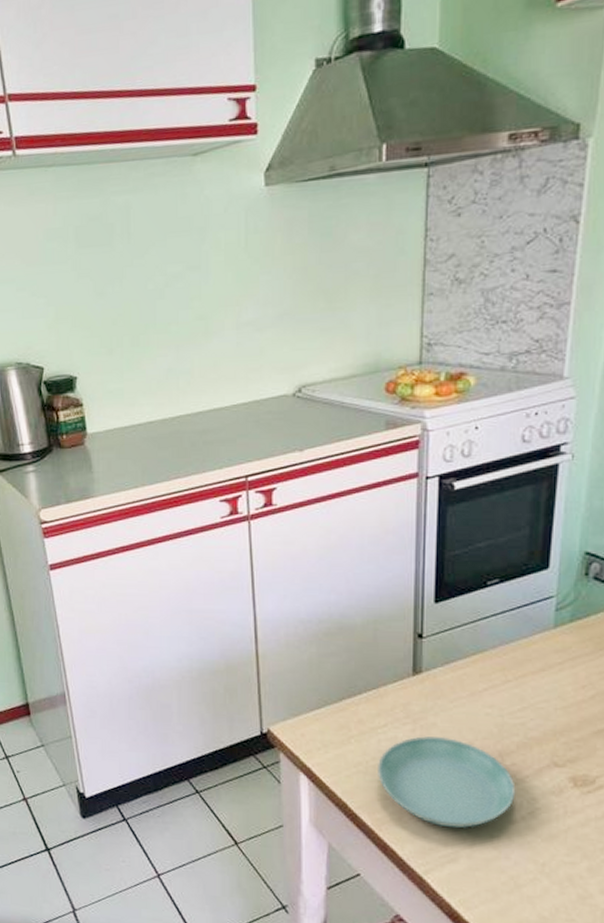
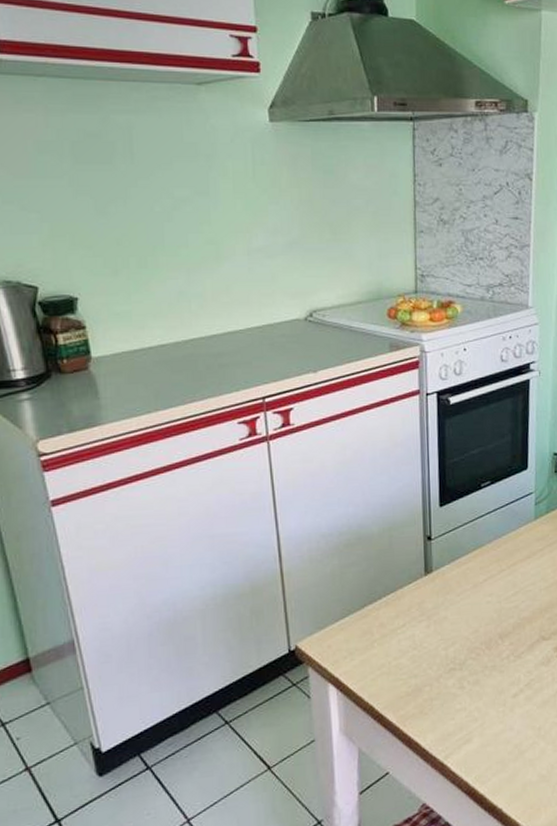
saucer: present [378,736,516,829] -> none [399,627,515,713]

